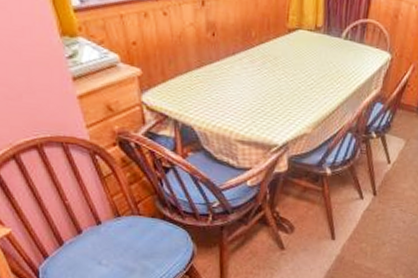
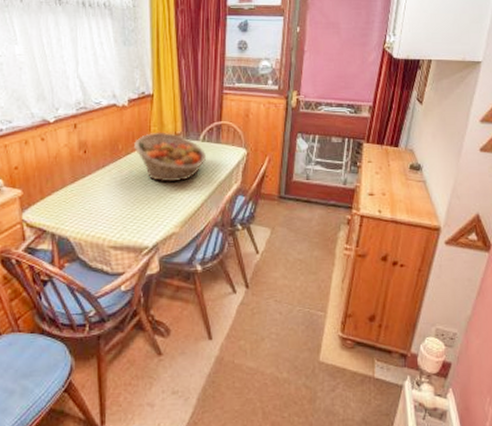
fruit basket: none [269,22,348,81] -> present [134,132,207,182]

